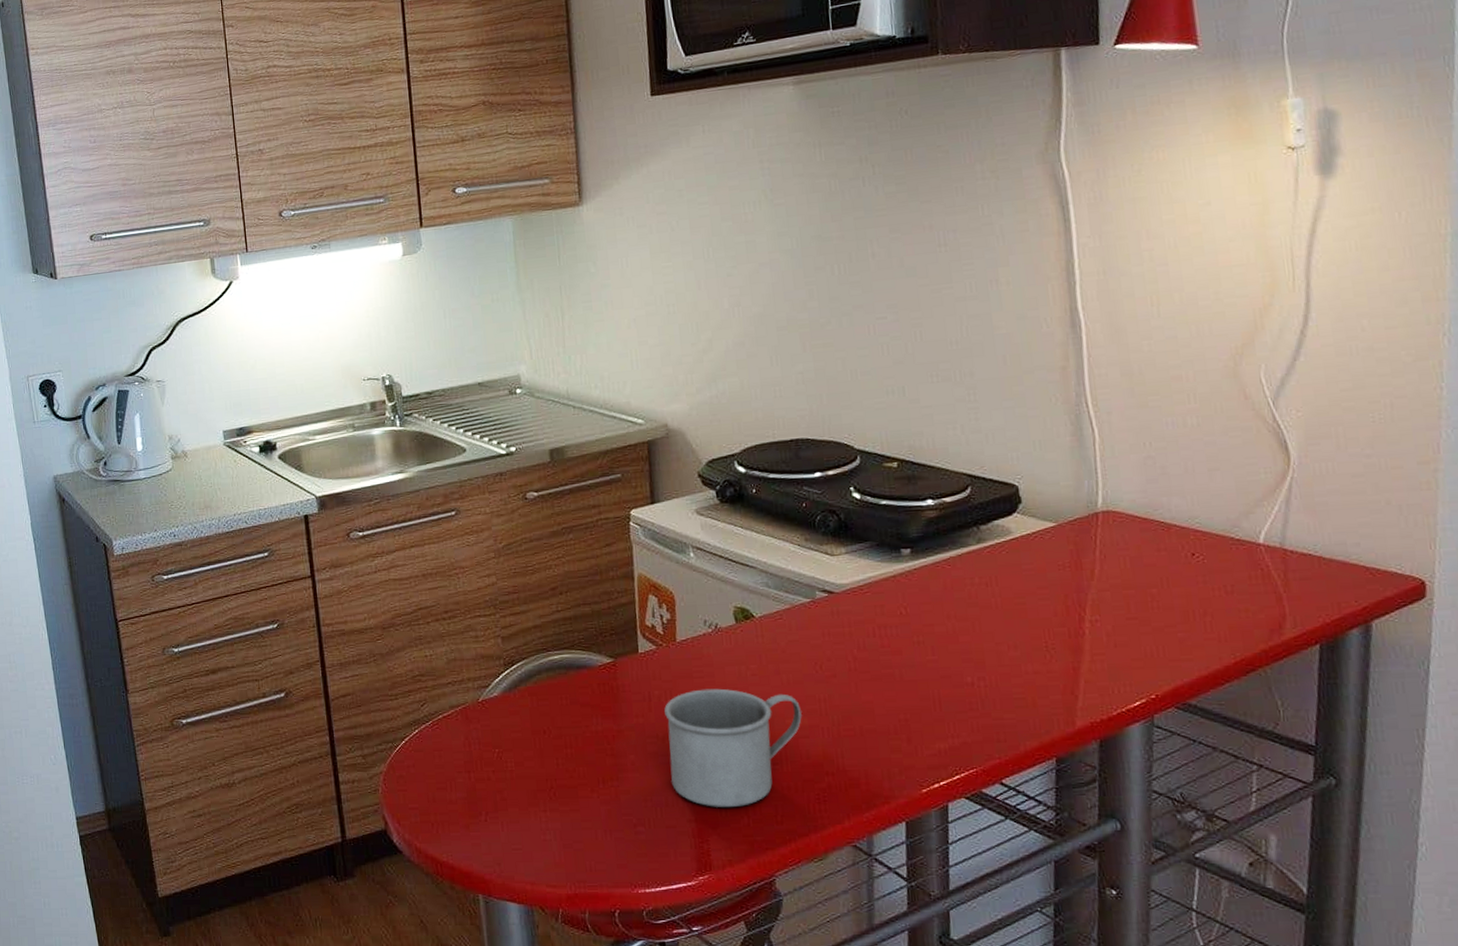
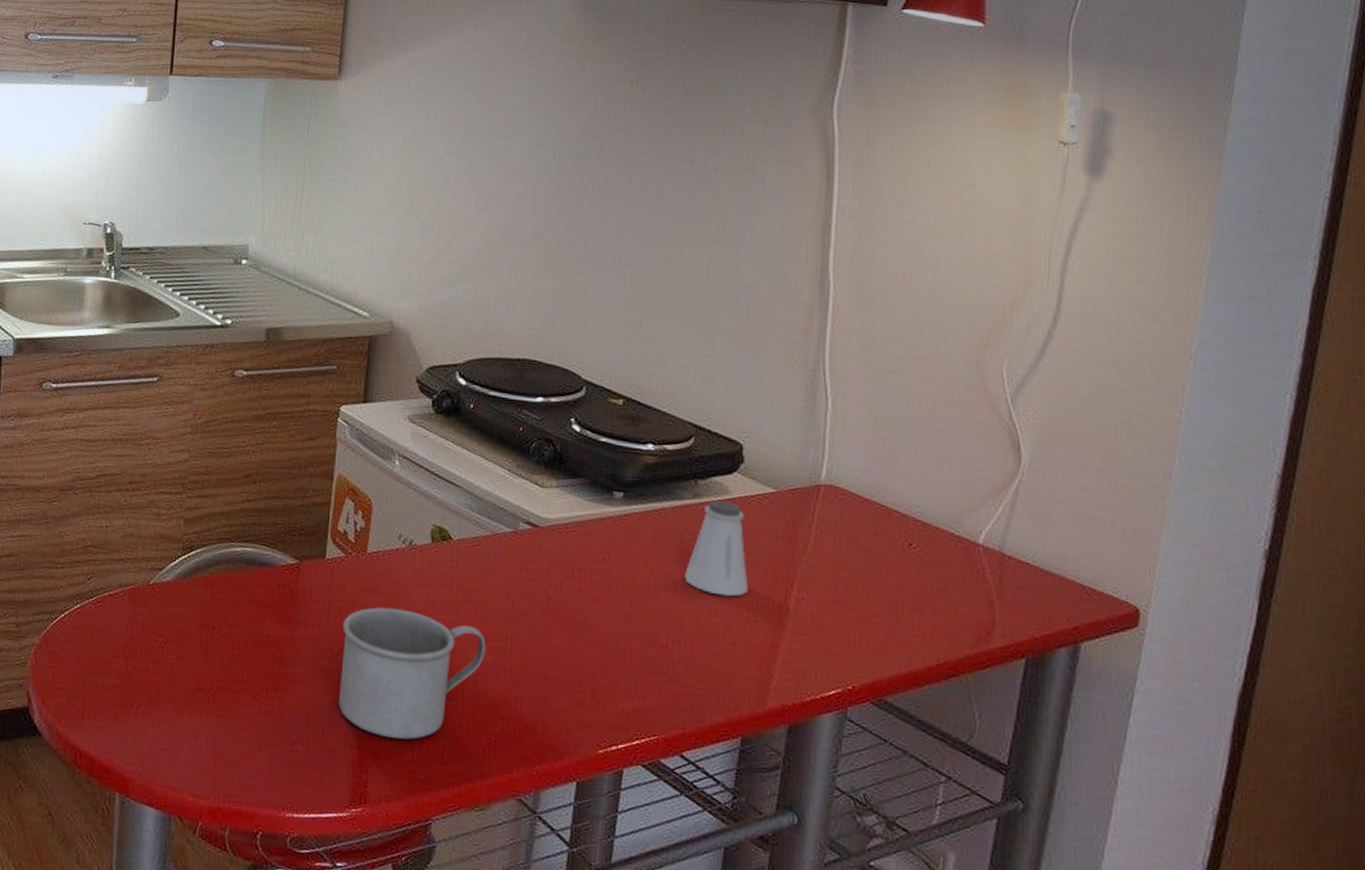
saltshaker: none [980,541,1043,630] -> present [685,500,749,597]

